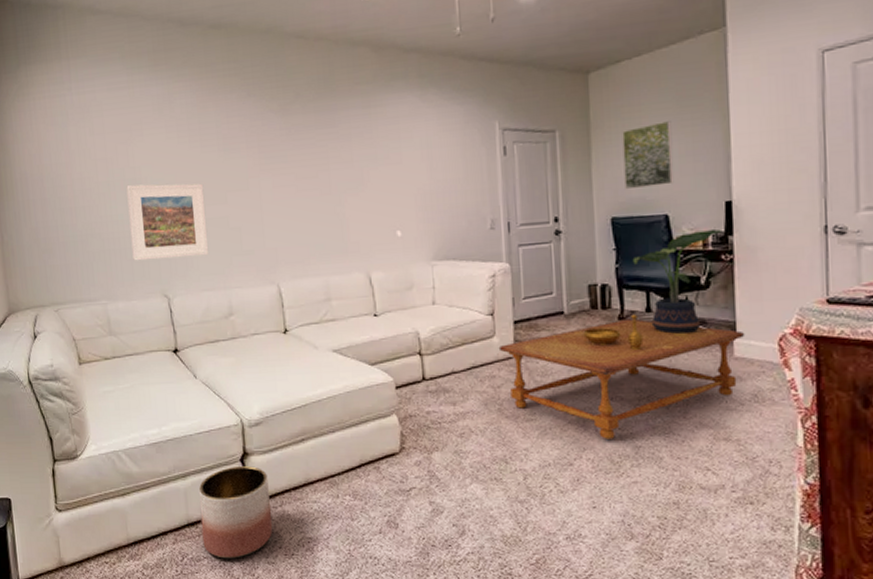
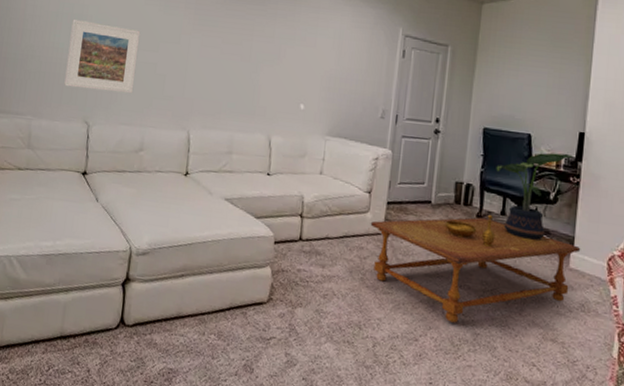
planter: present [198,465,273,559] -> none [70,289,144,377]
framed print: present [622,121,674,190] -> none [498,55,545,109]

